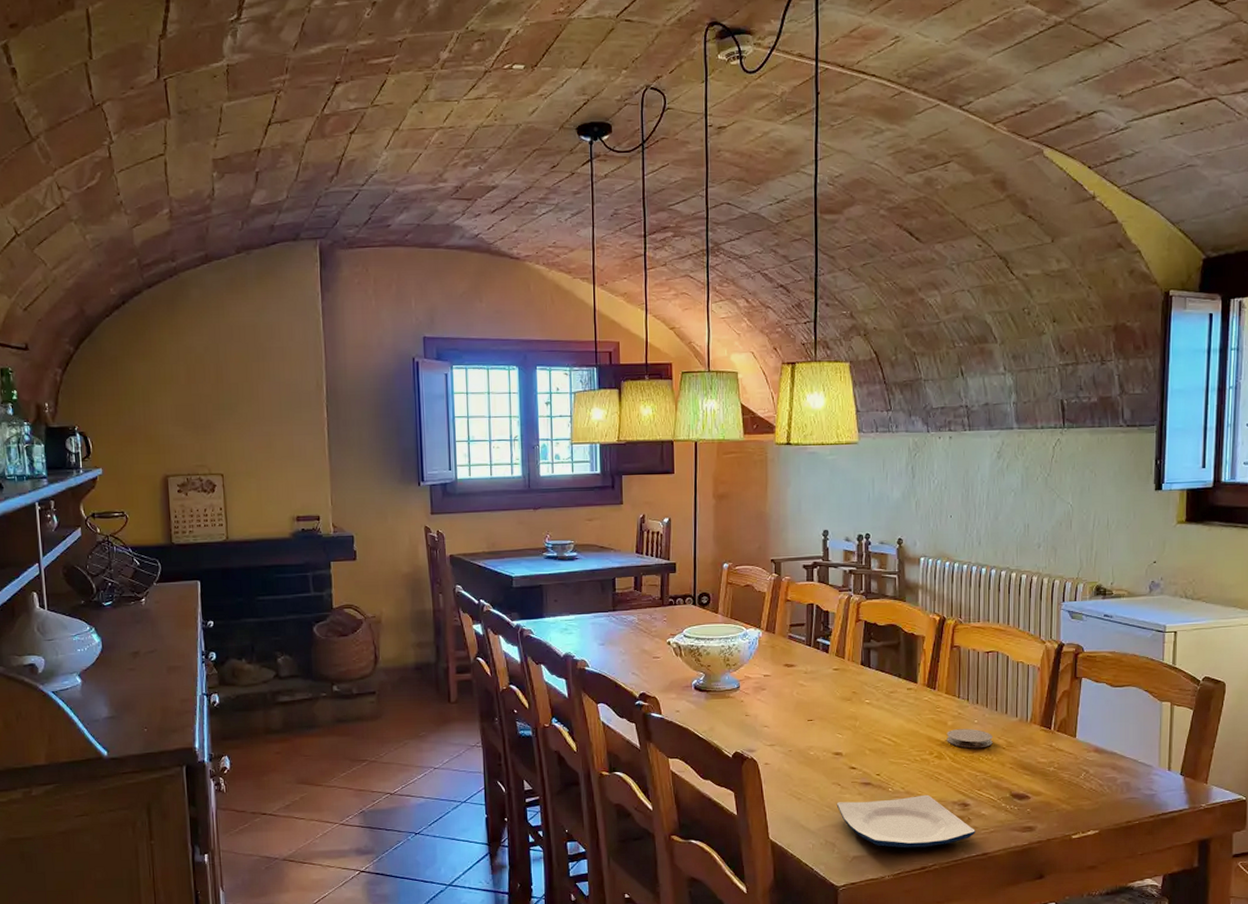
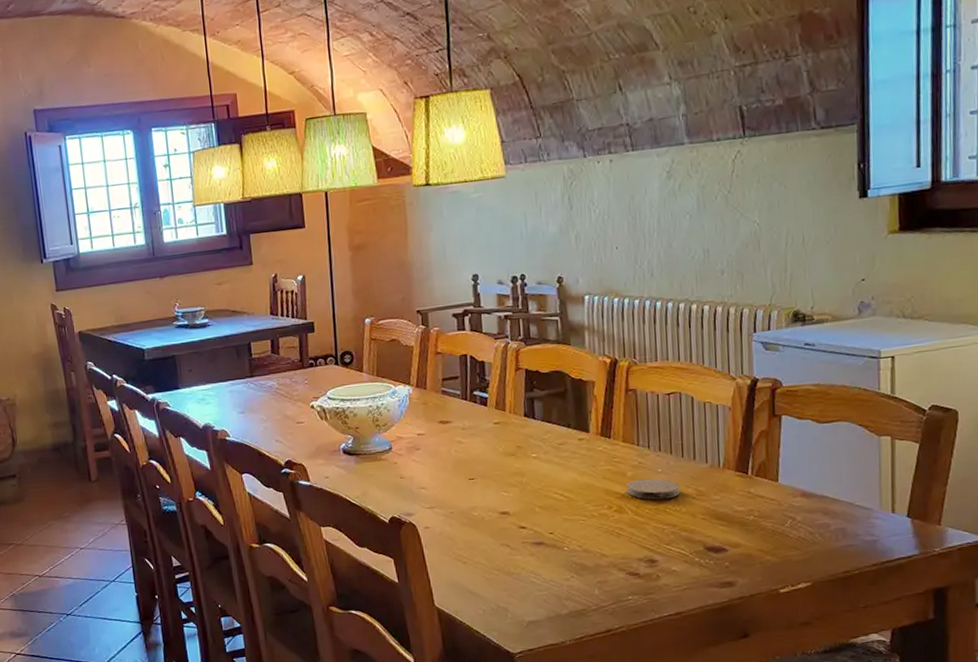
plate: present [836,794,976,848] -> none [506,552,666,611]

